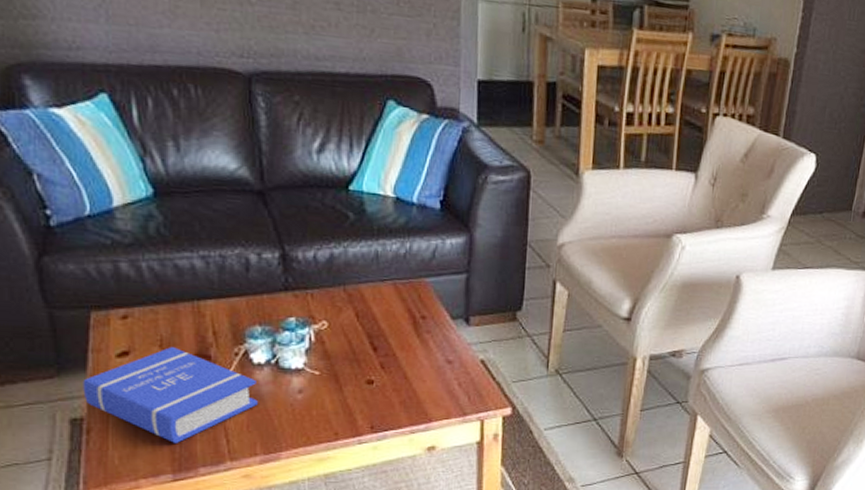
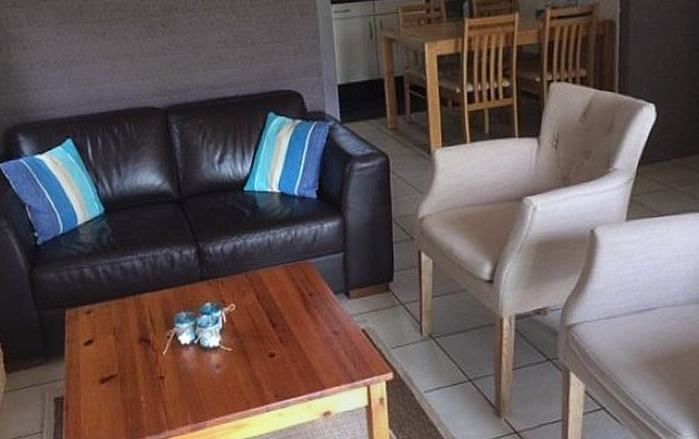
book: present [83,347,258,443] -> none [62,335,186,416]

